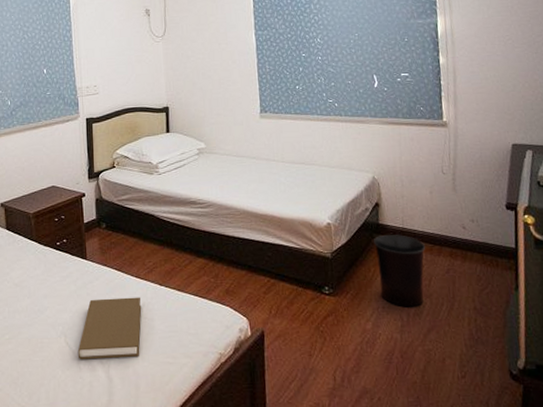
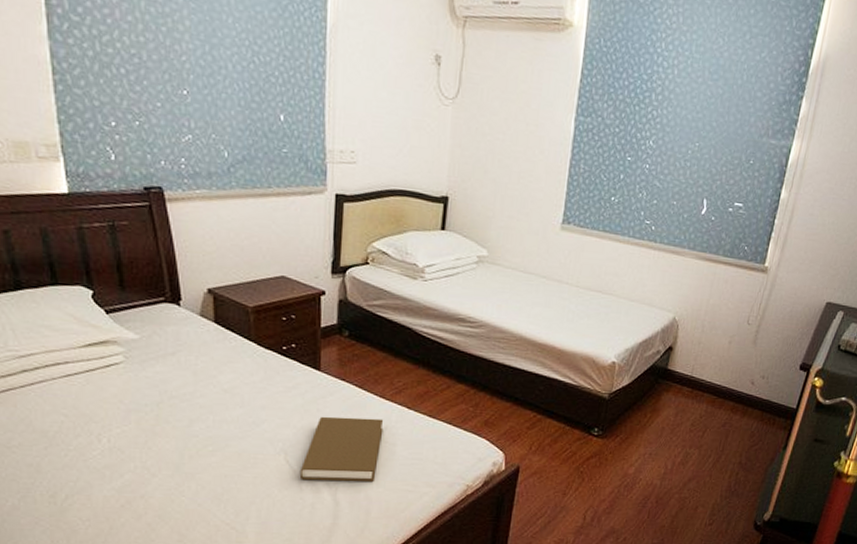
waste bin: present [374,235,426,307] -> none [651,381,709,456]

